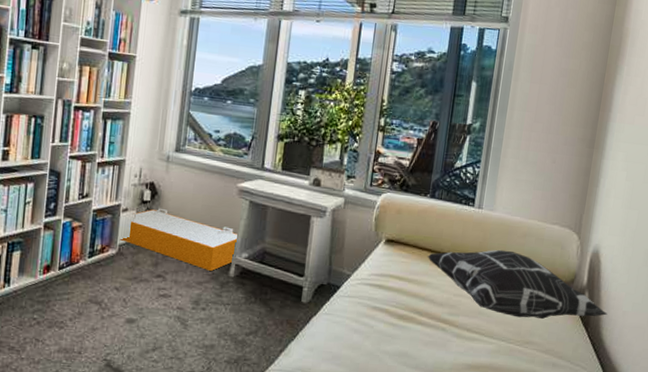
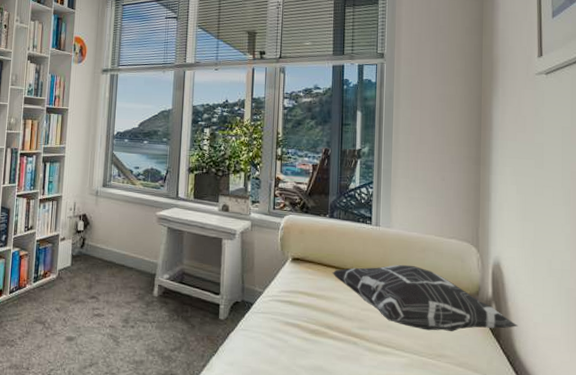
storage bin: present [119,208,237,271] -> none [58,236,159,291]

